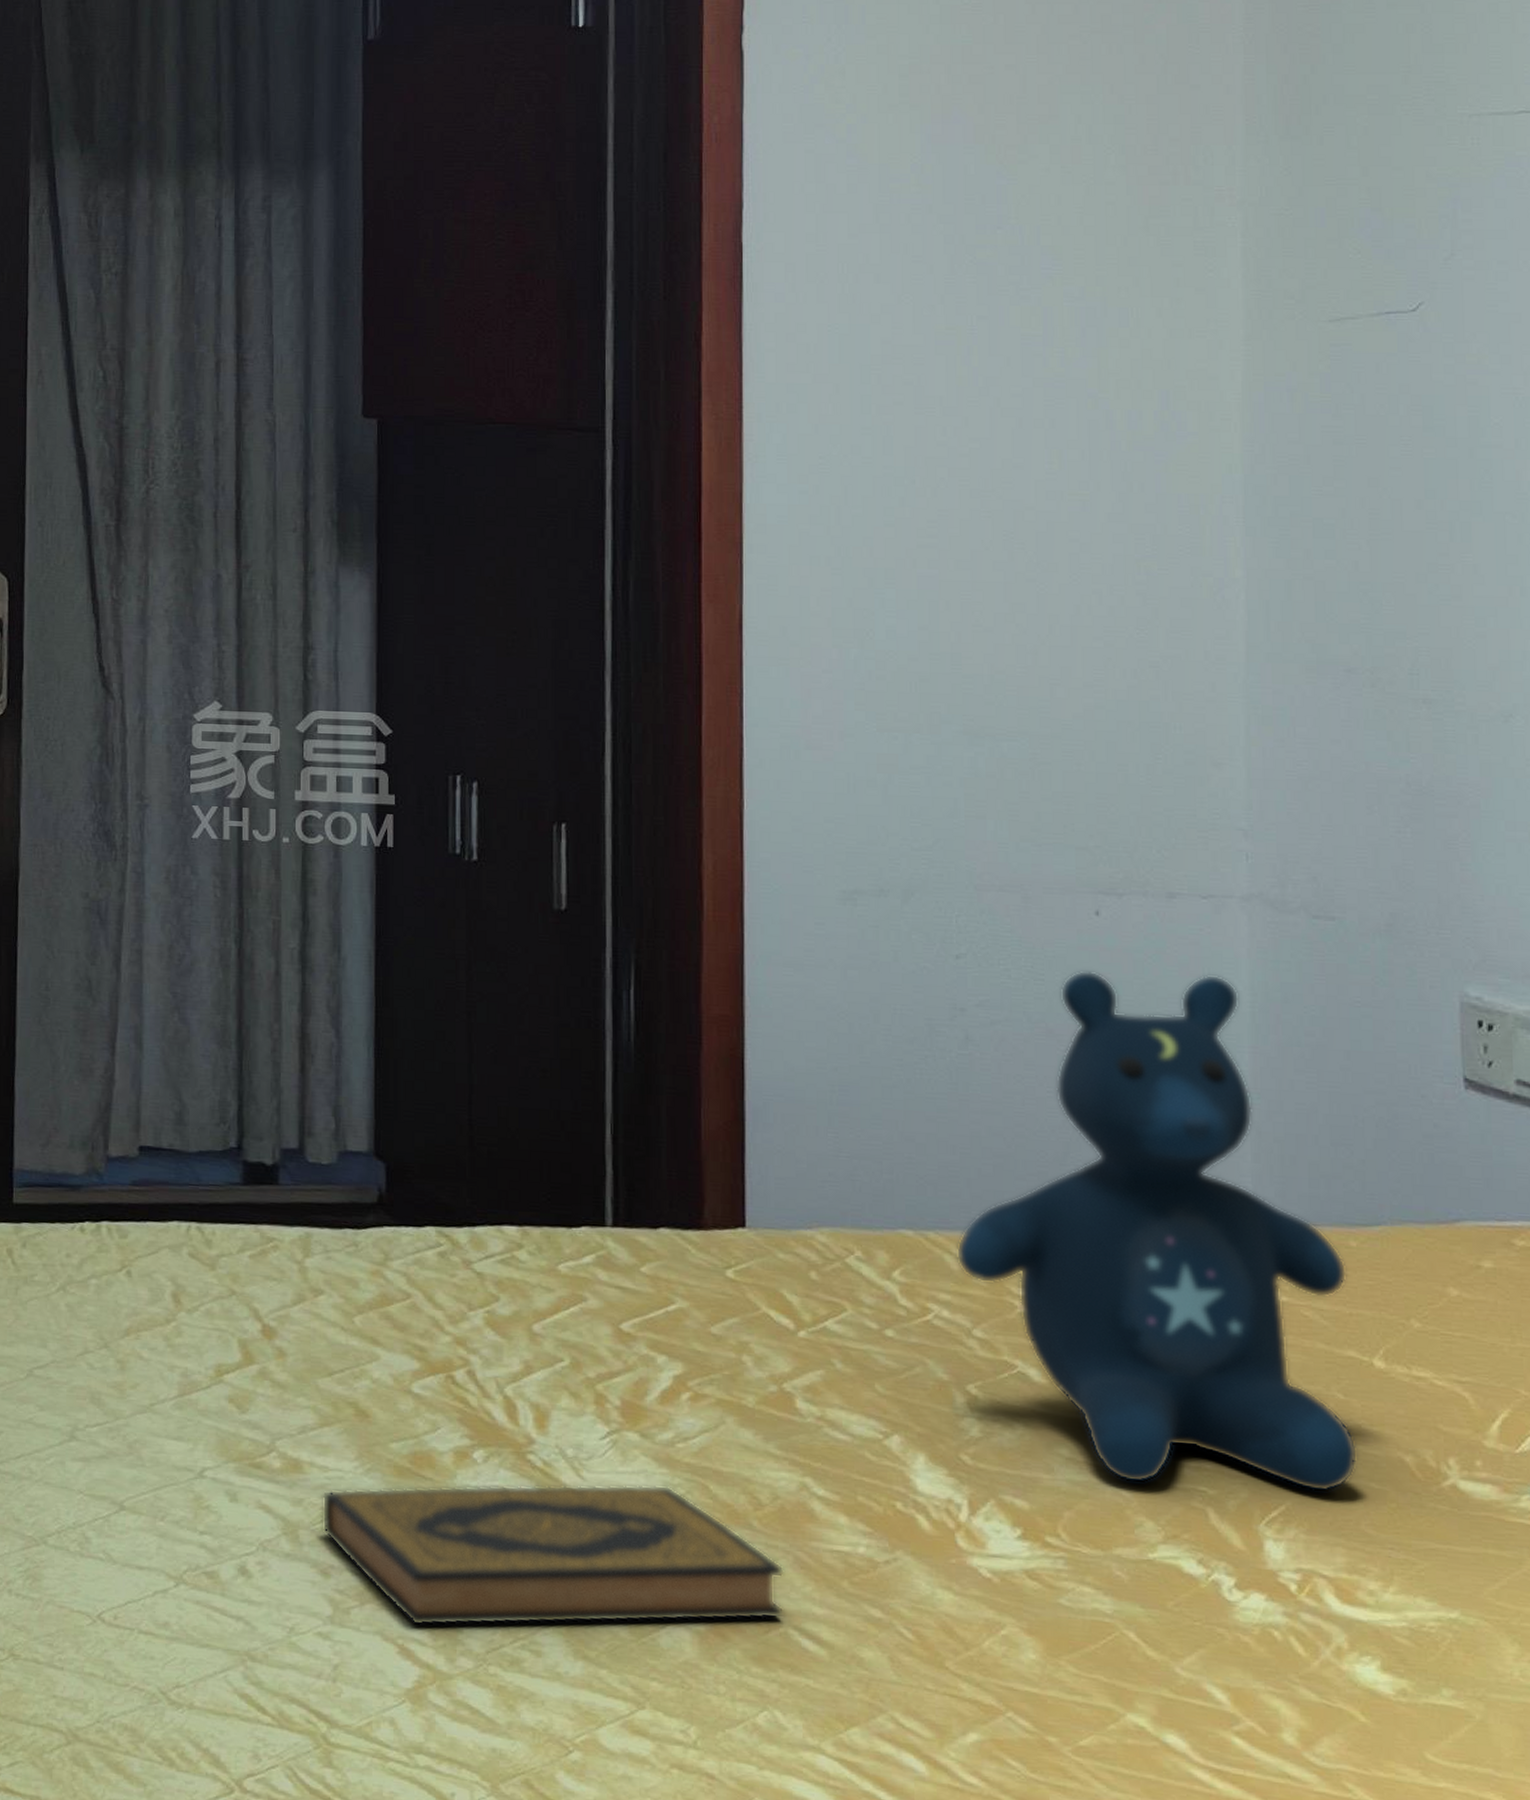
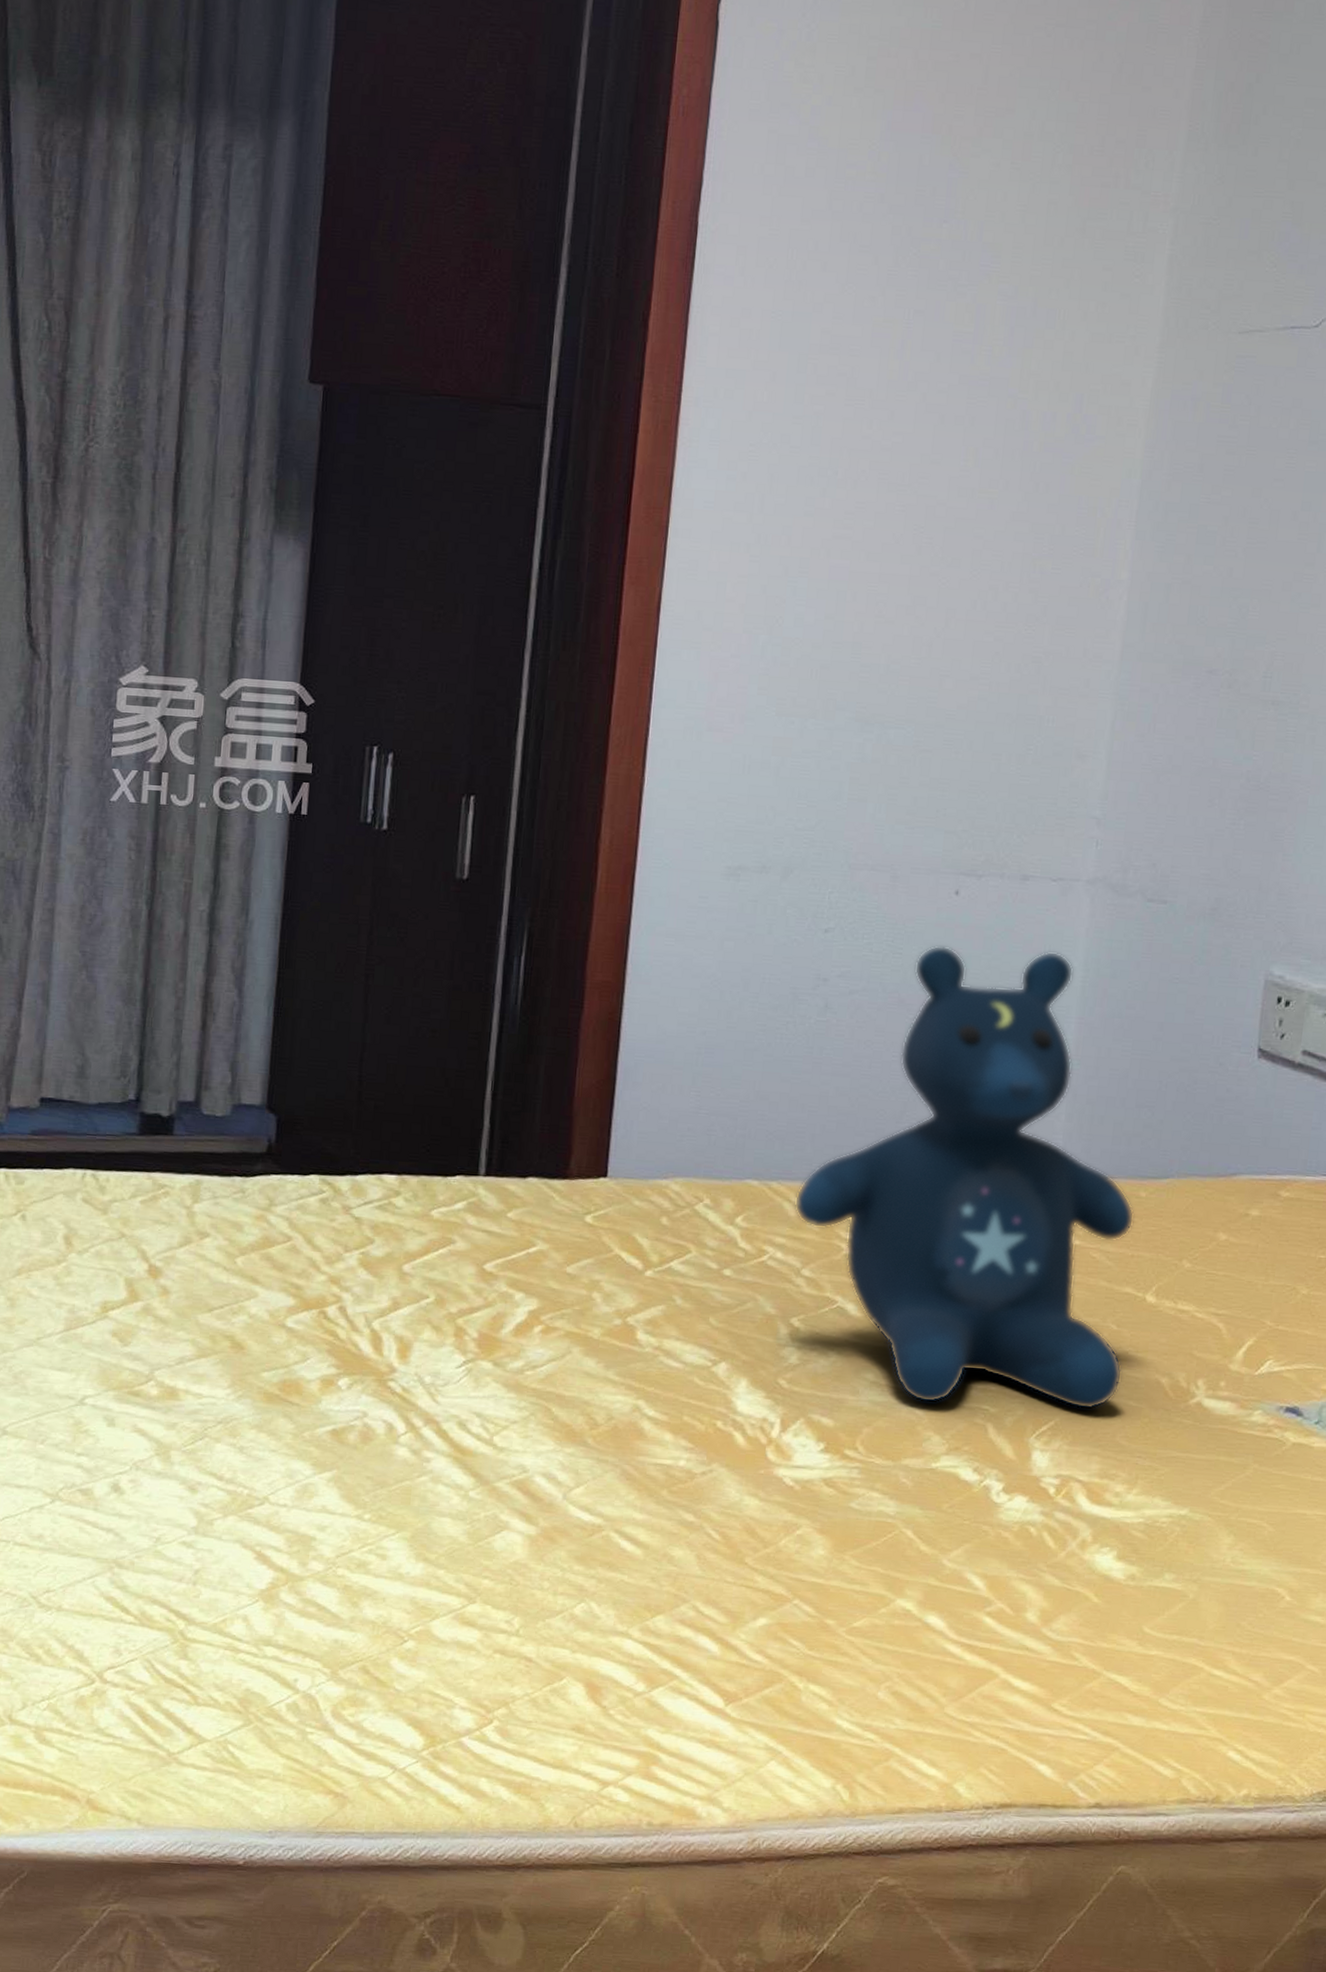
hardback book: present [322,1484,785,1627] -> none [192,1407,612,1535]

